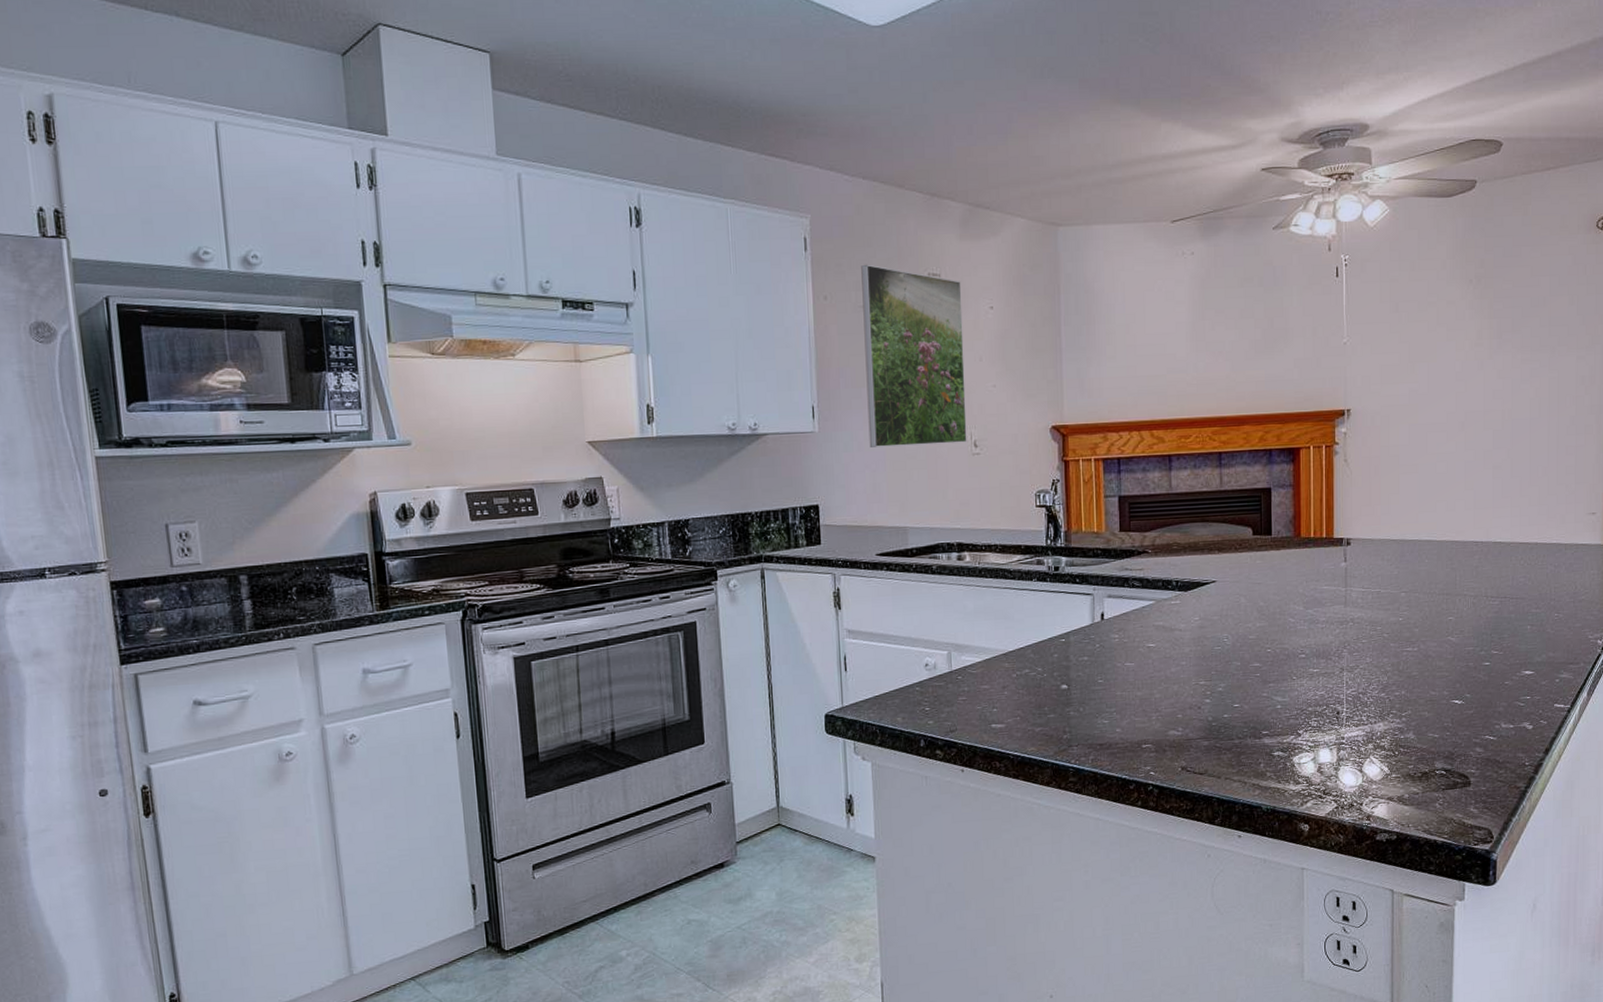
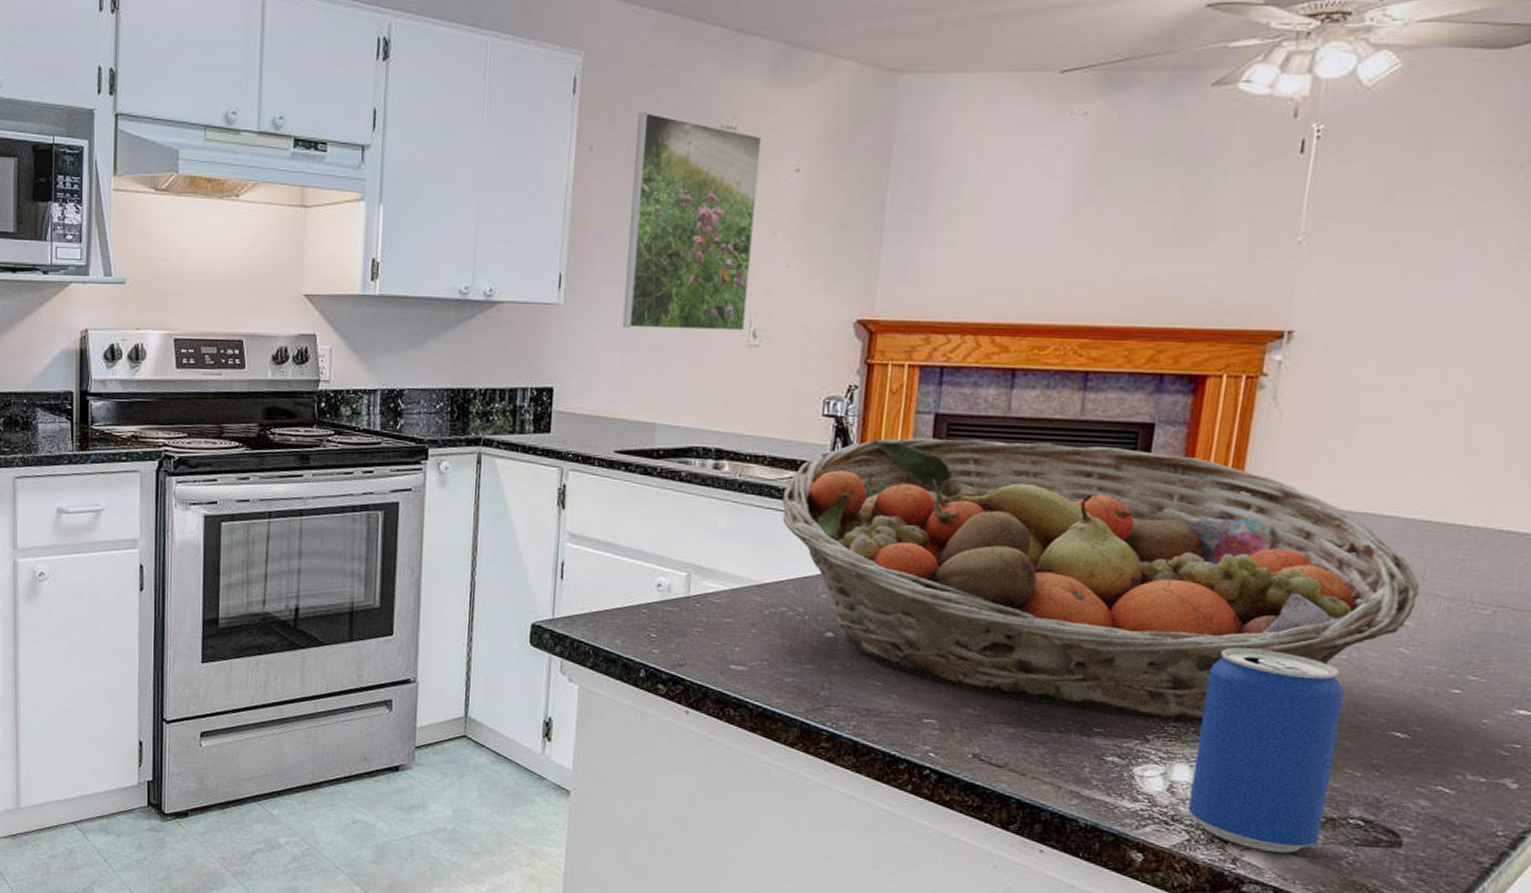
fruit basket: none [1014,509,1454,717] -> present [782,437,1420,721]
beverage can: none [1332,651,1419,806] -> present [1188,647,1345,853]

